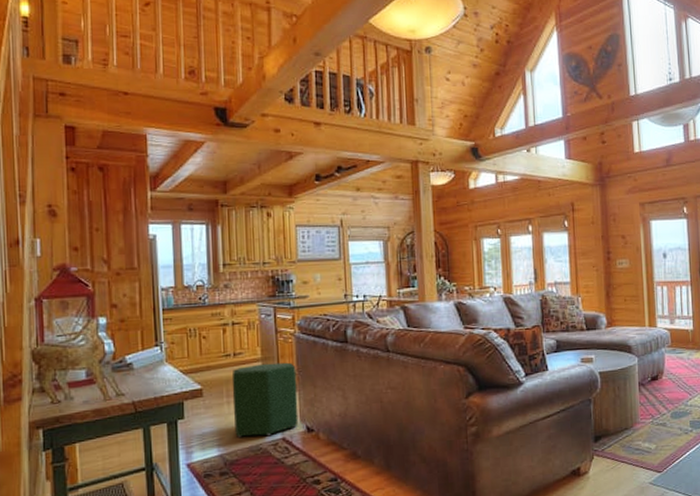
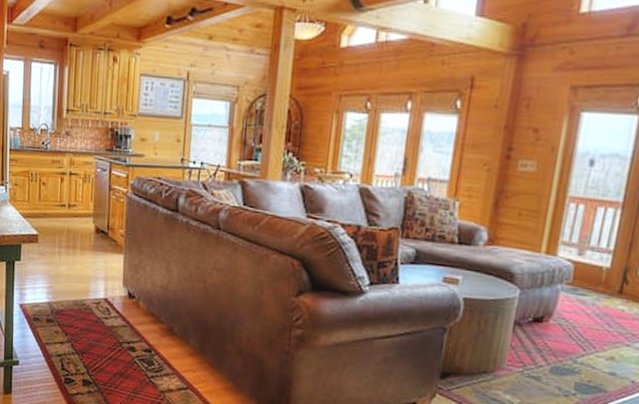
ottoman: present [231,362,299,437] -> none [63,219,125,294]

